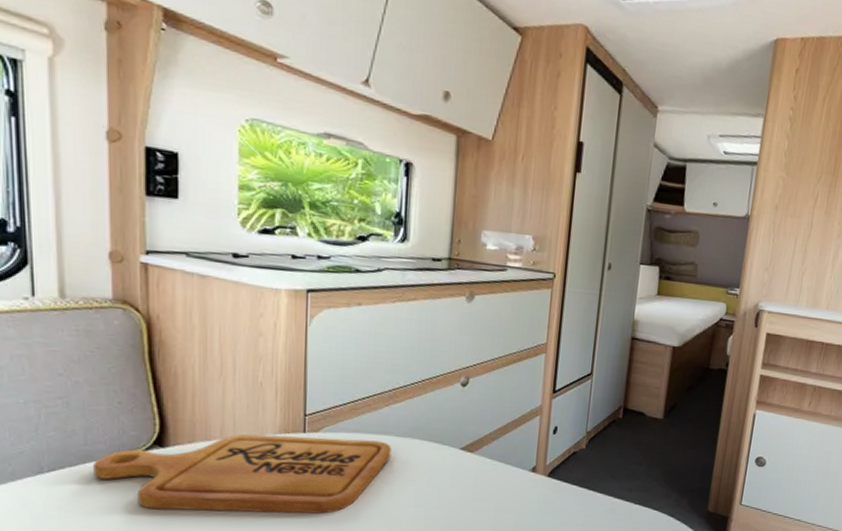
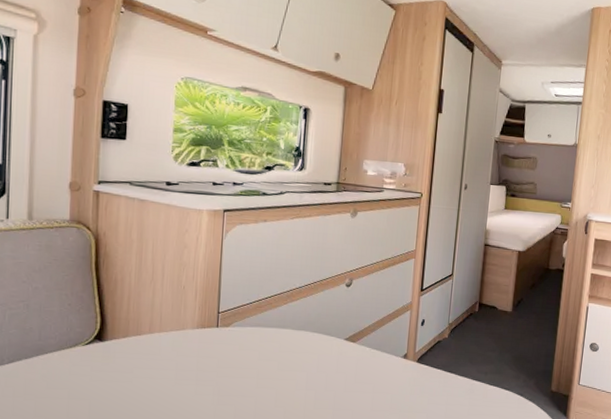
cutting board: present [93,434,392,514] -> none [44,329,288,397]

